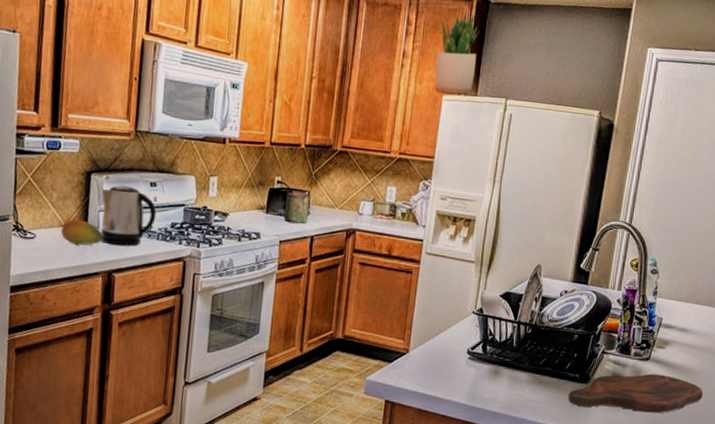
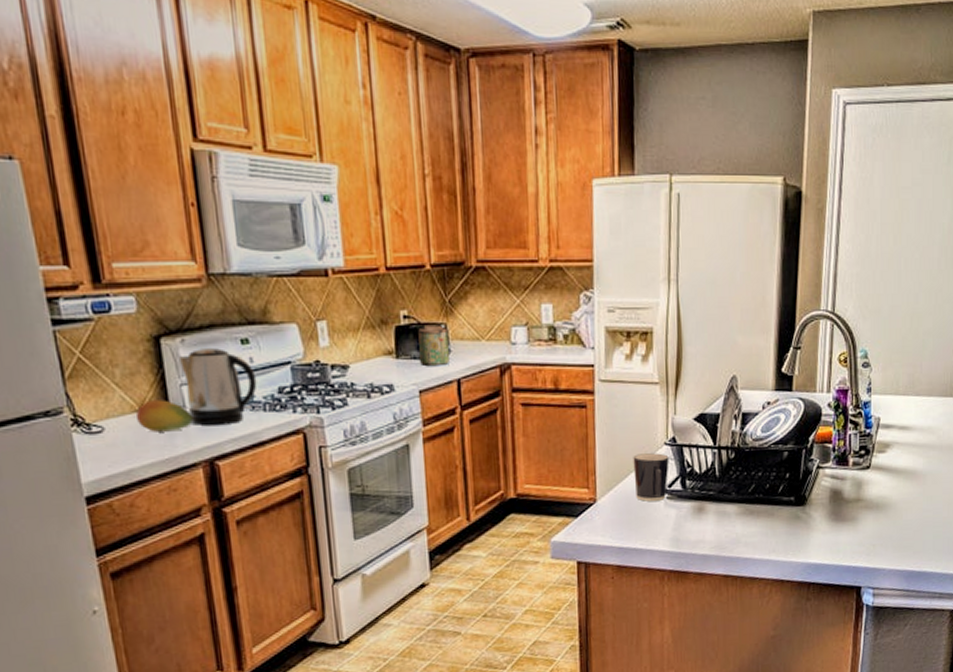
planter: present [434,12,479,95] -> none [577,65,628,176]
mug: none [443,318,475,360] -> present [633,453,669,502]
cutting board: present [567,373,703,414] -> none [784,482,931,533]

